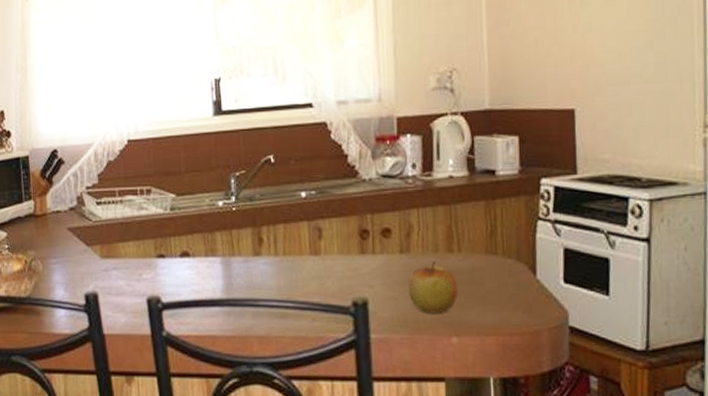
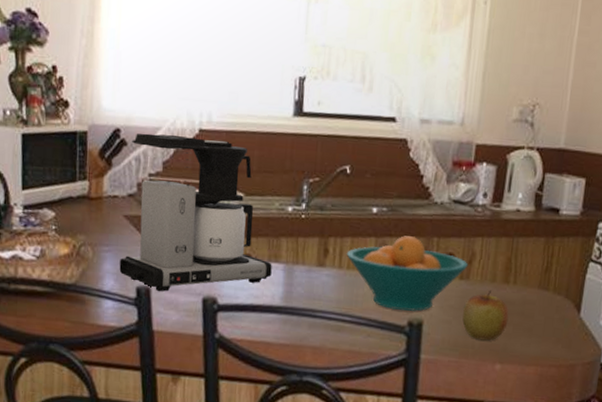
coffee maker: none [67,147,210,297] -> present [119,133,272,292]
fruit bowl: none [281,216,407,292] -> present [346,236,469,311]

